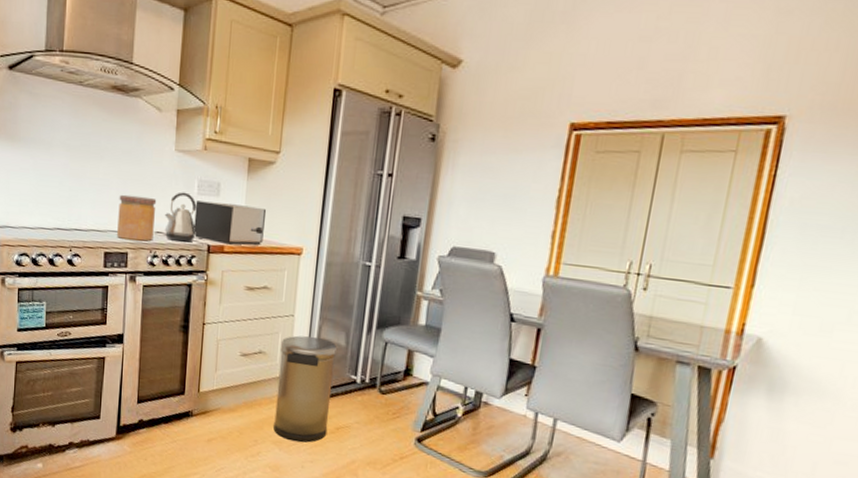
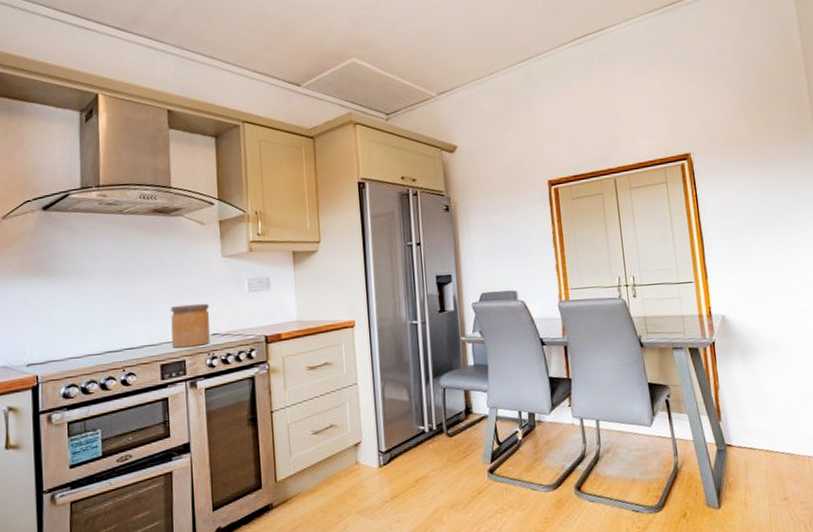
kettle: present [164,192,197,243] -> none [218,292,252,339]
toaster: present [194,200,267,246] -> none [248,292,317,333]
pedal bin: present [273,335,337,443] -> none [349,398,408,506]

